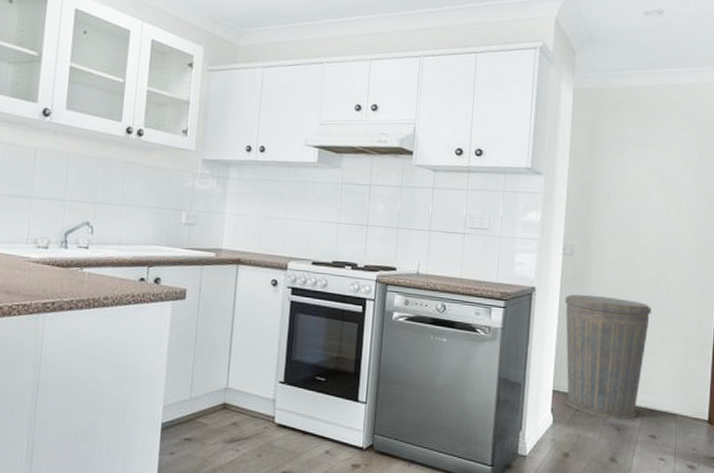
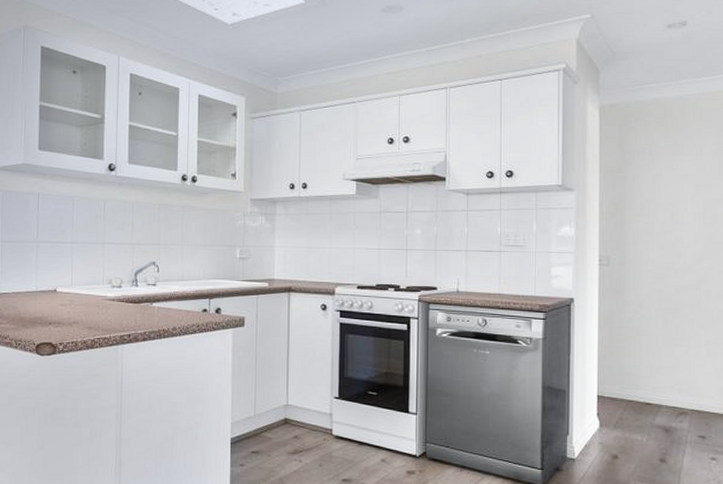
trash can: present [564,294,651,420] -> none [604,303,693,421]

